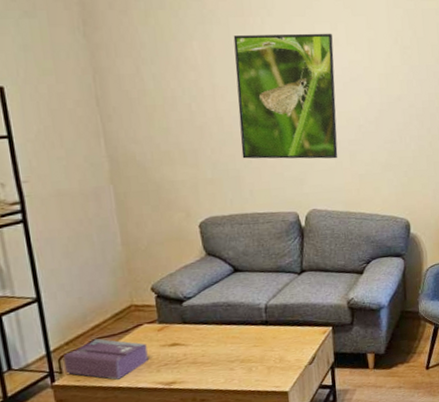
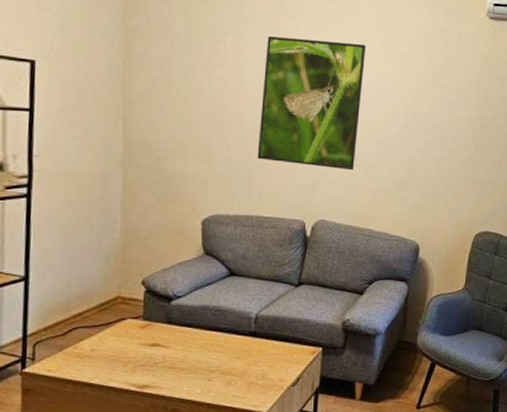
tissue box: present [64,338,149,380] -> none [38,328,126,375]

